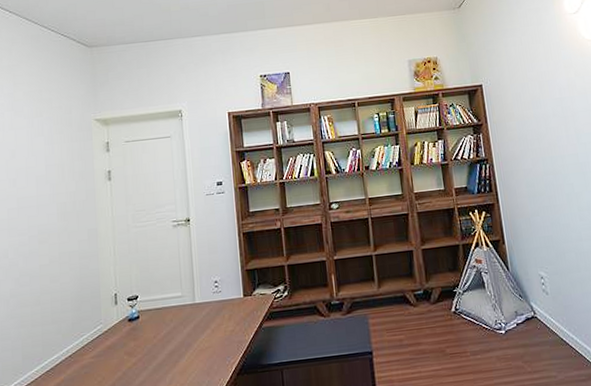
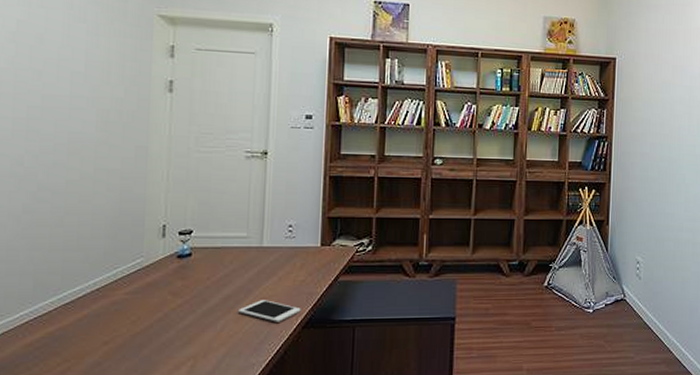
cell phone: none [182,351,234,372] -> present [238,300,301,322]

